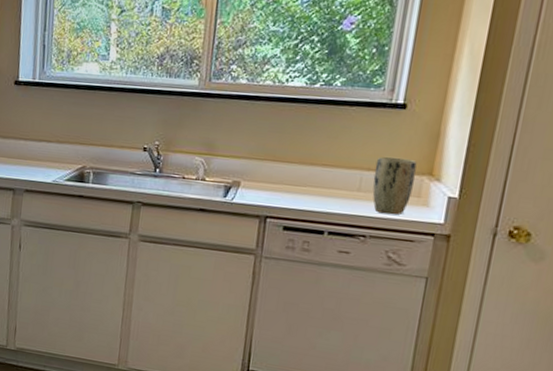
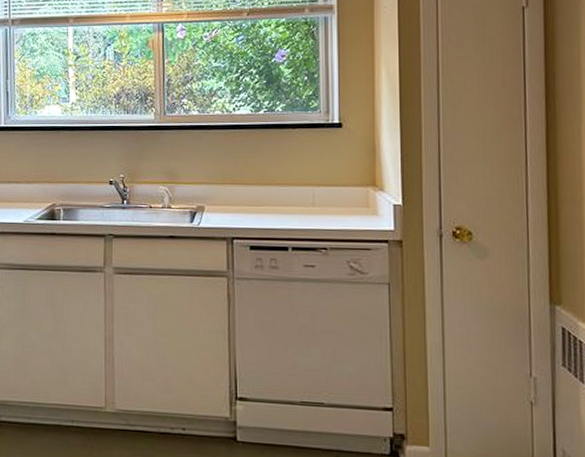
plant pot: present [372,157,417,215] -> none [324,172,361,226]

